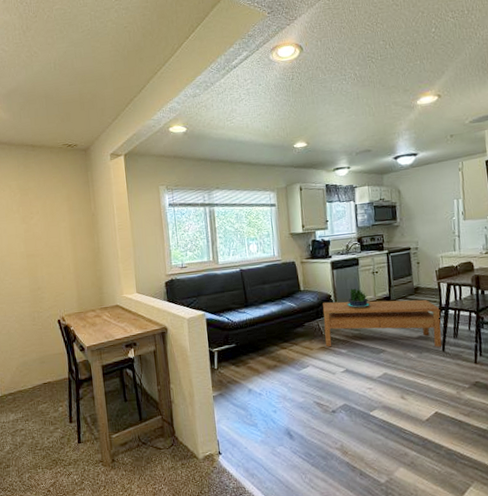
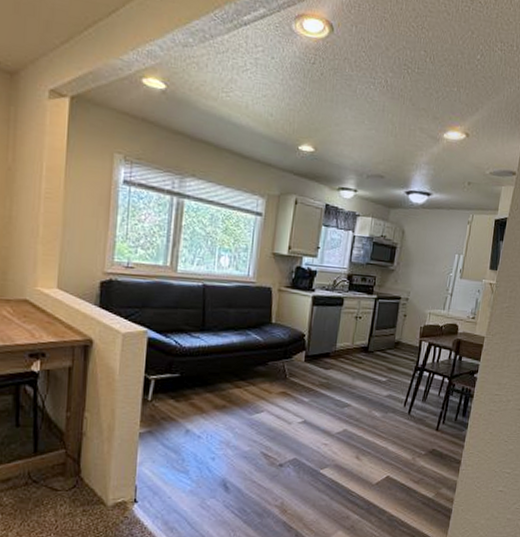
coffee table: present [322,299,442,347] -> none [287,341,416,409]
potted plant: present [347,288,371,308] -> none [320,331,346,355]

